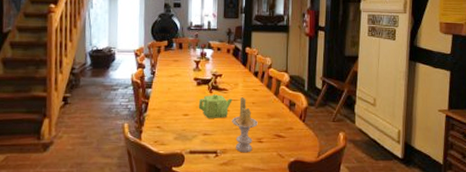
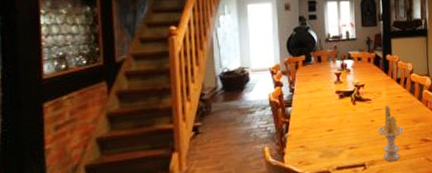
teapot: present [198,94,232,118] -> none [342,105,377,131]

